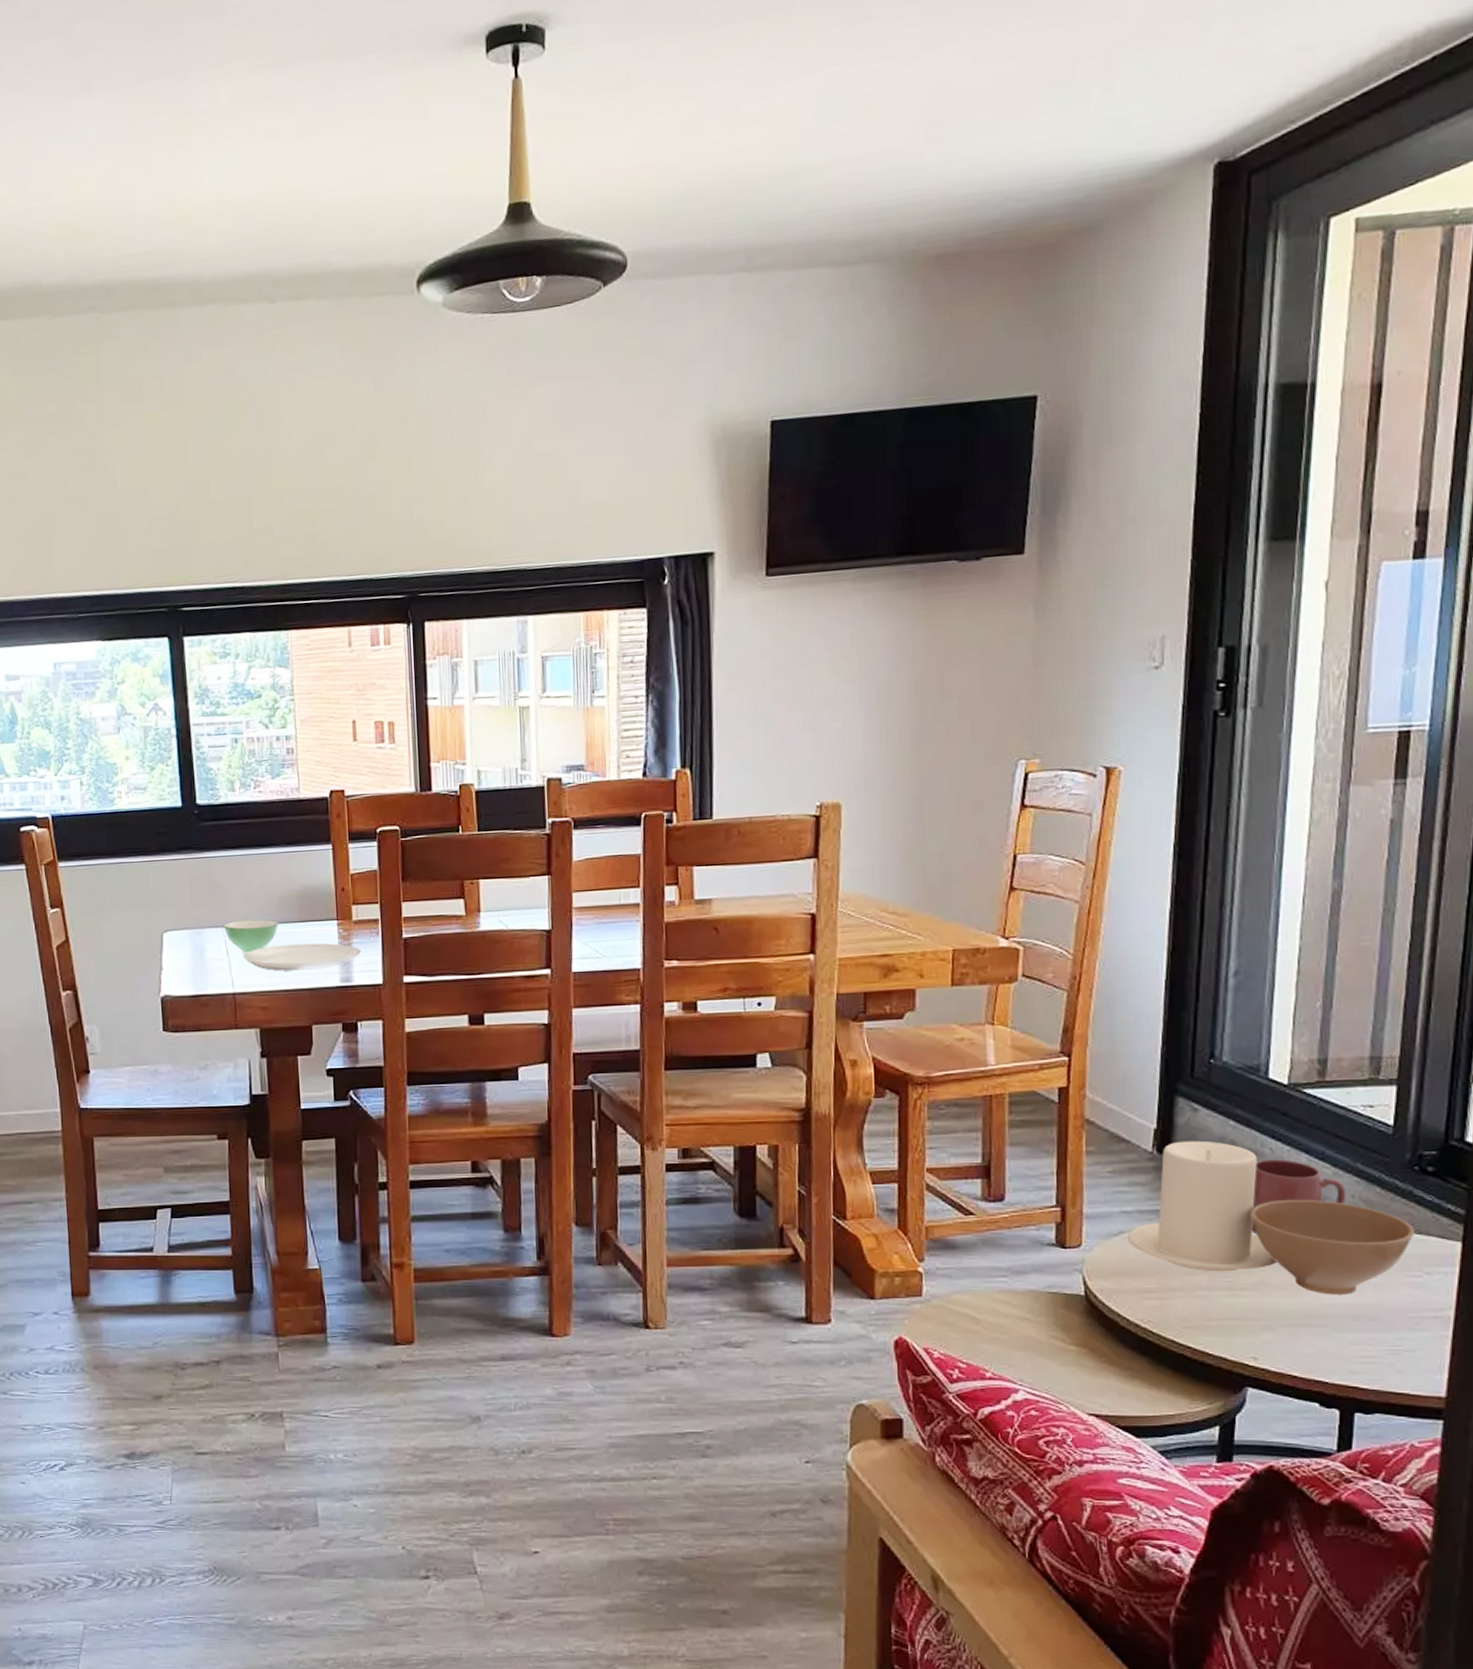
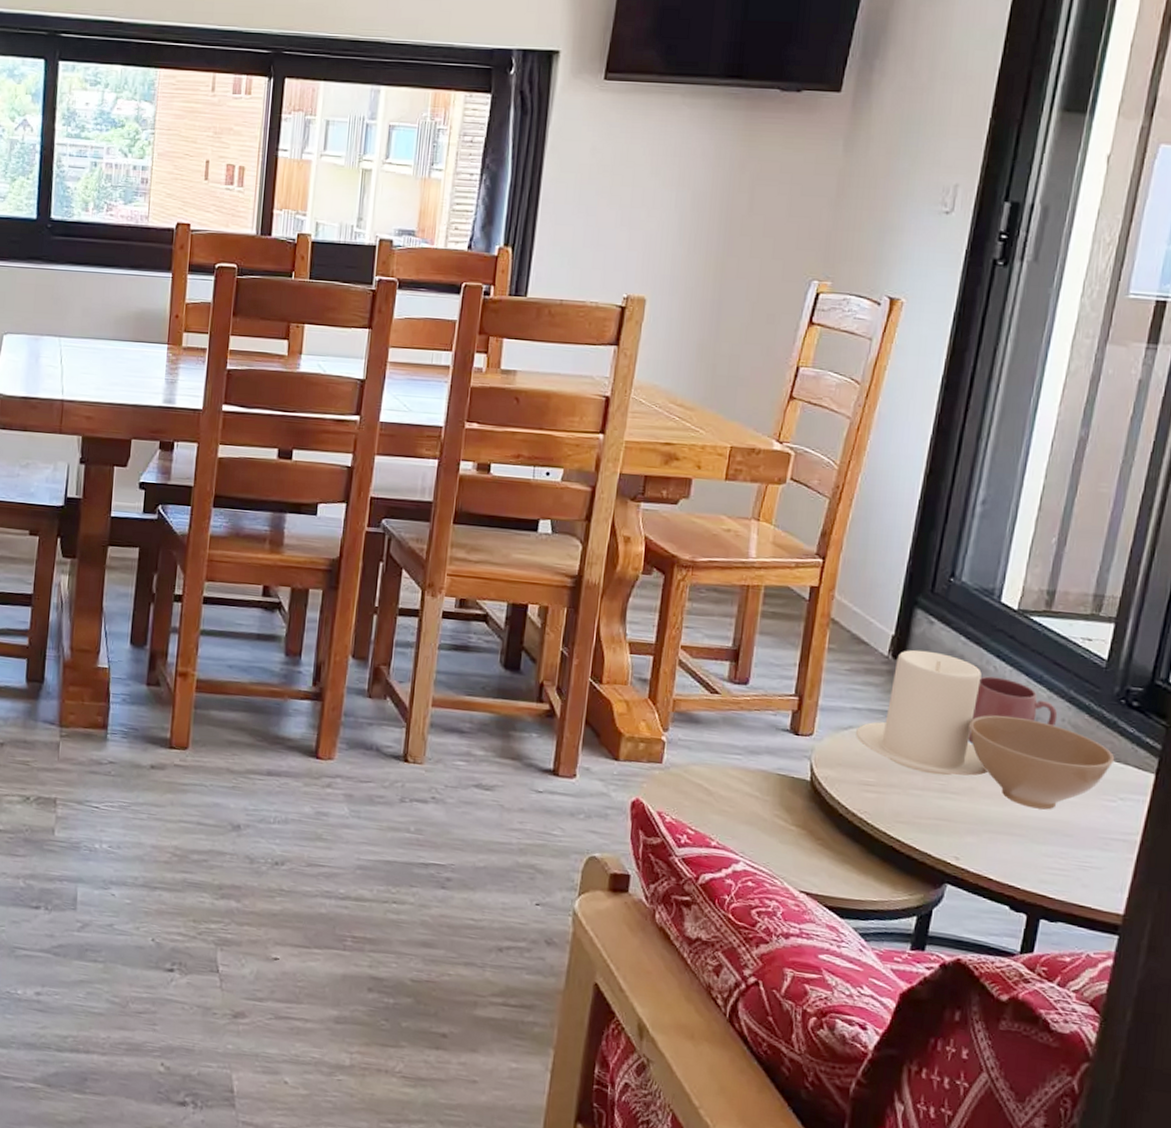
bowl: present [223,919,279,955] -> none [60,332,114,365]
plate: present [244,943,361,972] -> none [76,360,186,389]

